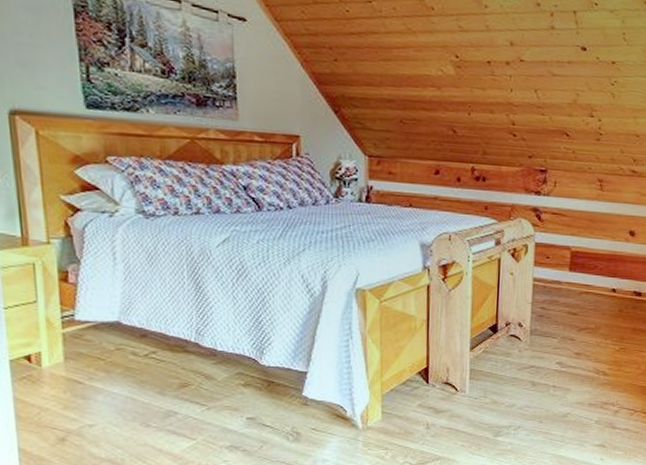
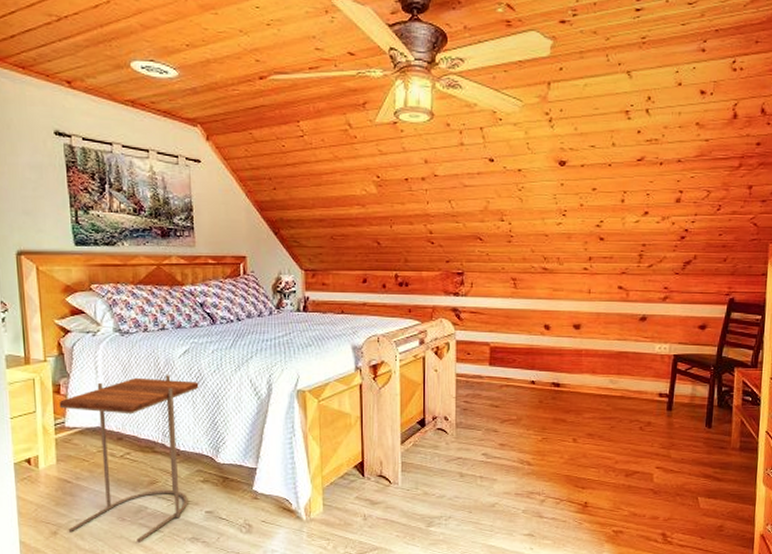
side table: none [66,265,241,451] -> present [59,375,199,543]

